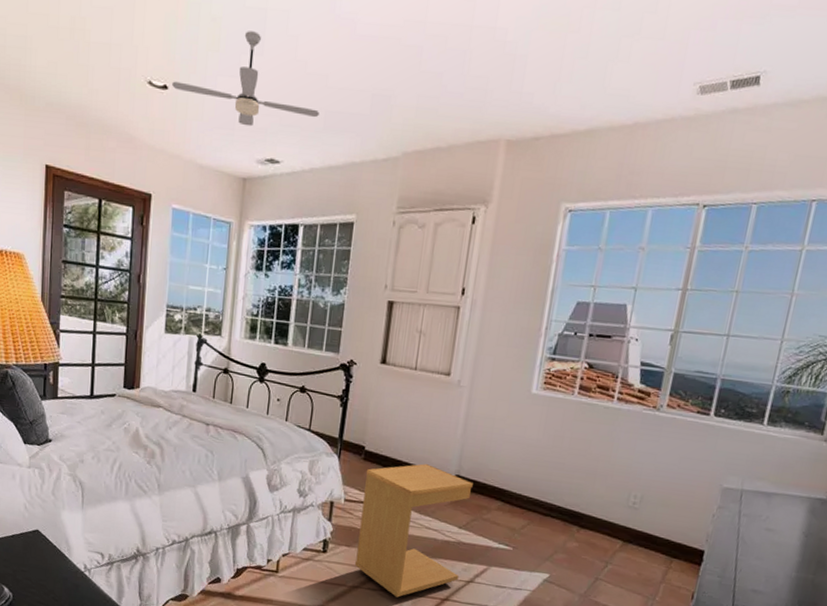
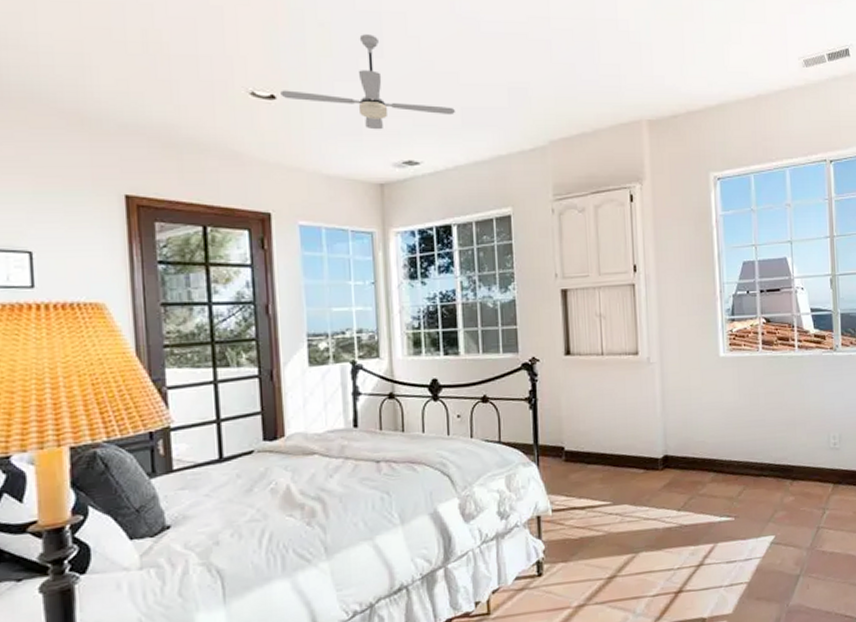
side table: present [355,464,473,598] -> none [570,451,688,605]

